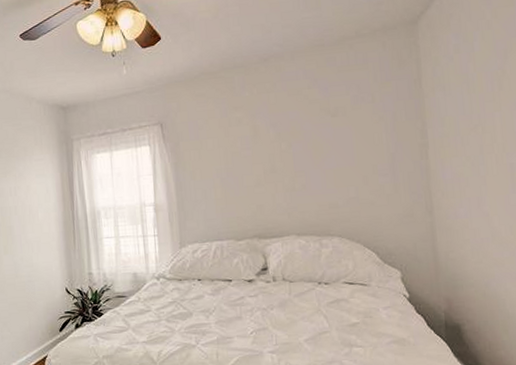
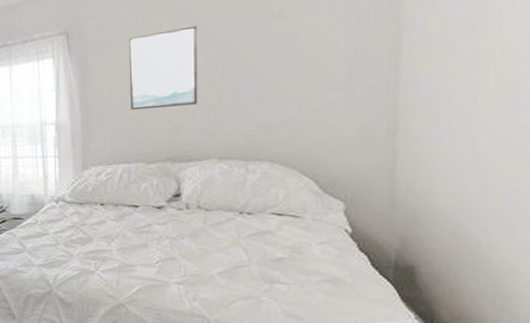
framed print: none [215,120,276,193] -> present [129,25,198,111]

